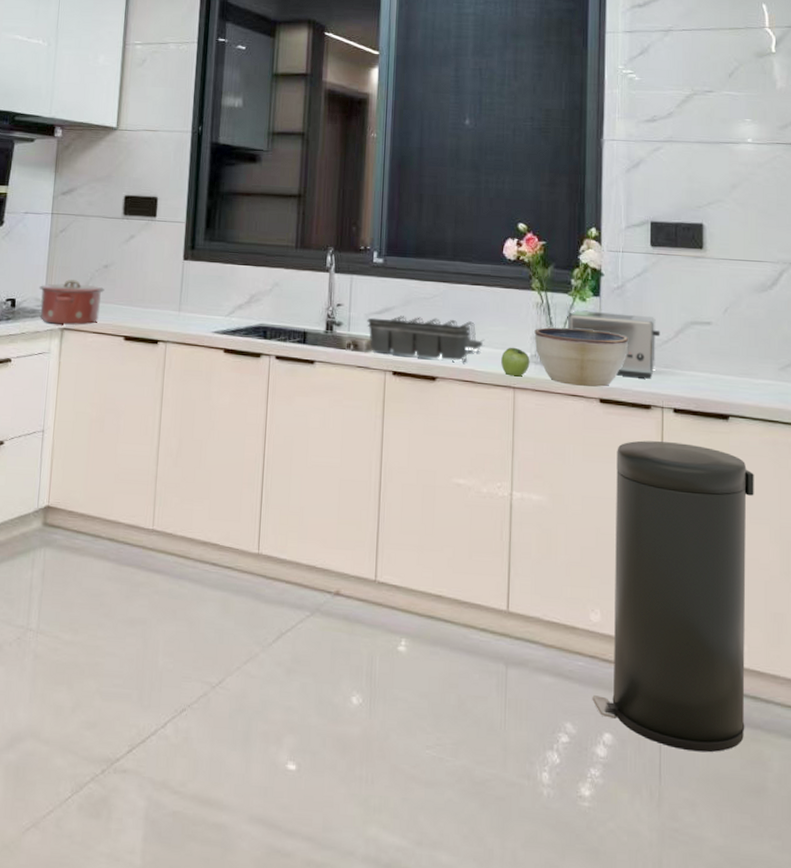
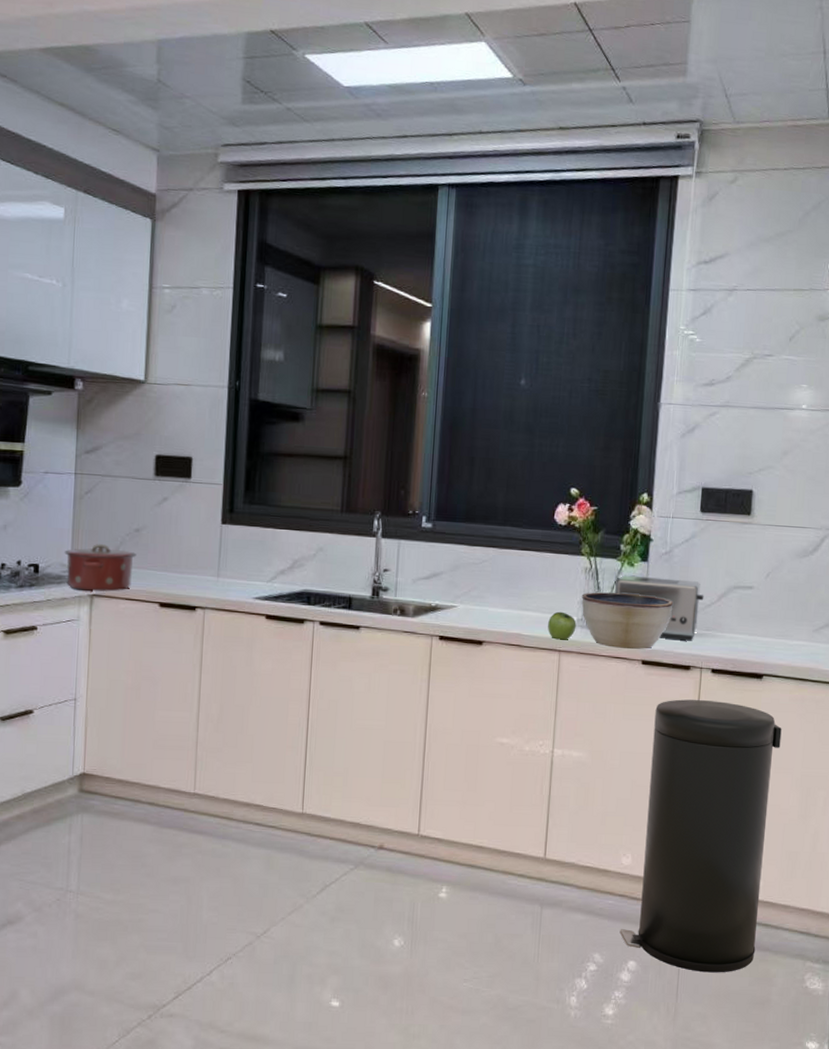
dish rack: present [367,316,485,362] -> none [414,581,533,627]

